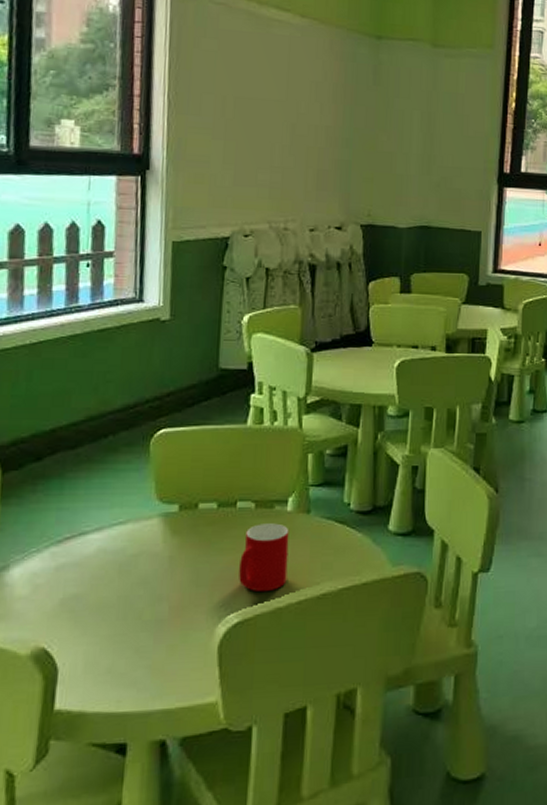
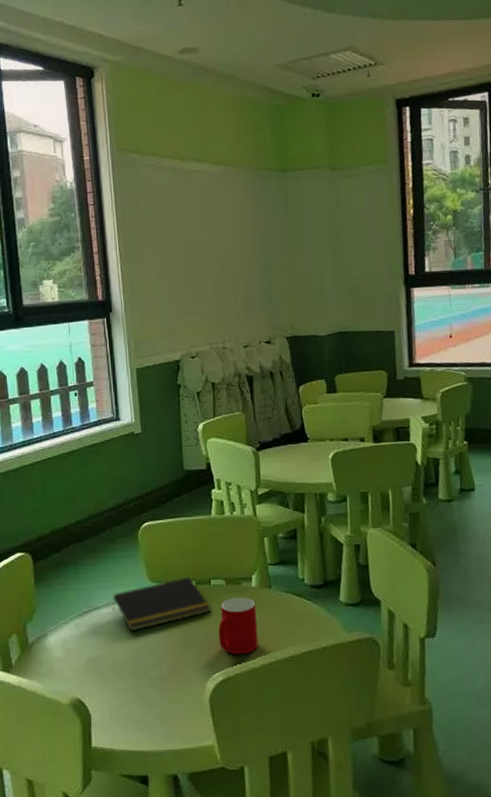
notepad: none [104,497,234,563] -> present [112,577,211,632]

